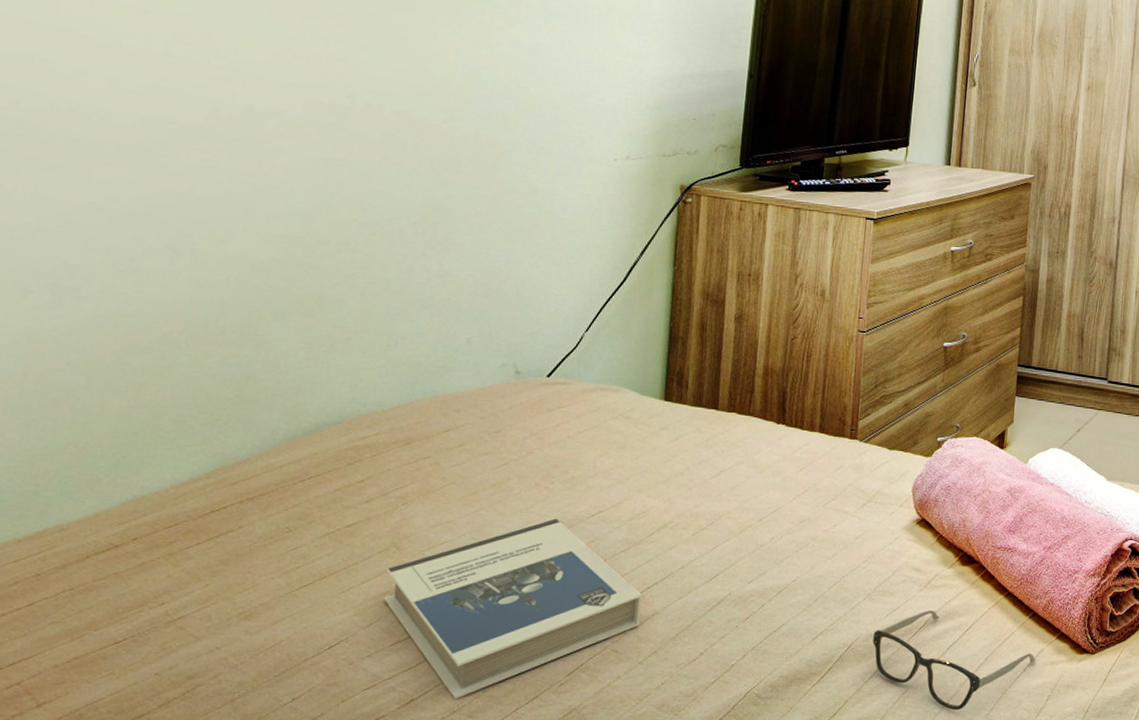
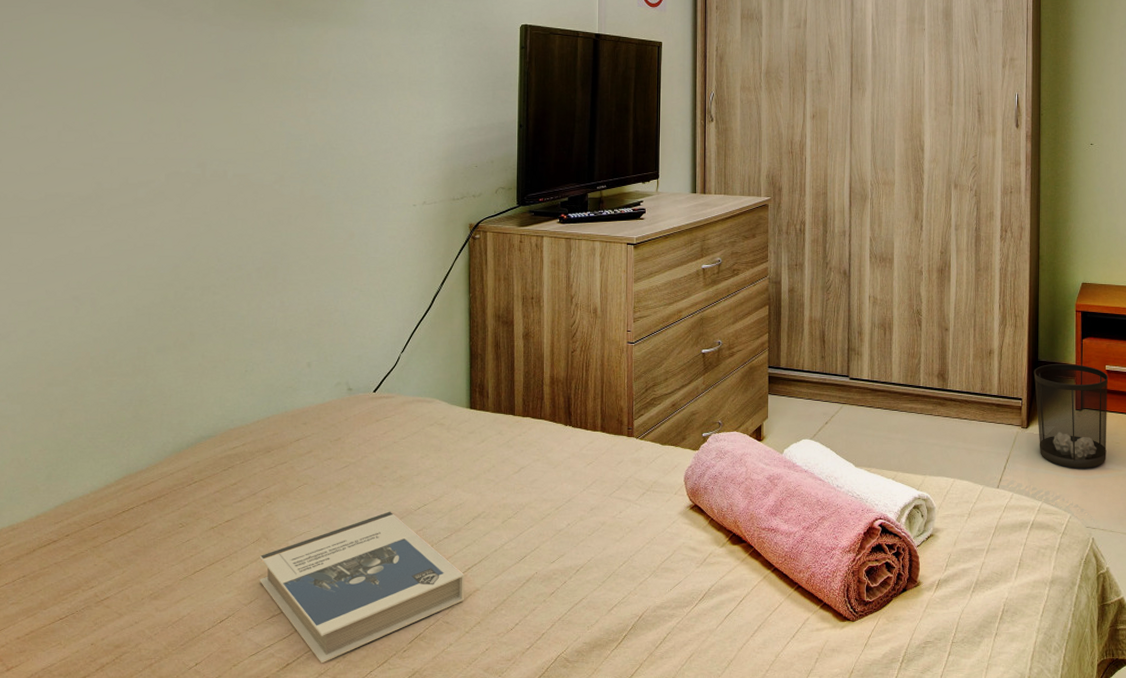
eyeglasses: present [873,610,1036,711] -> none [660,585,803,672]

